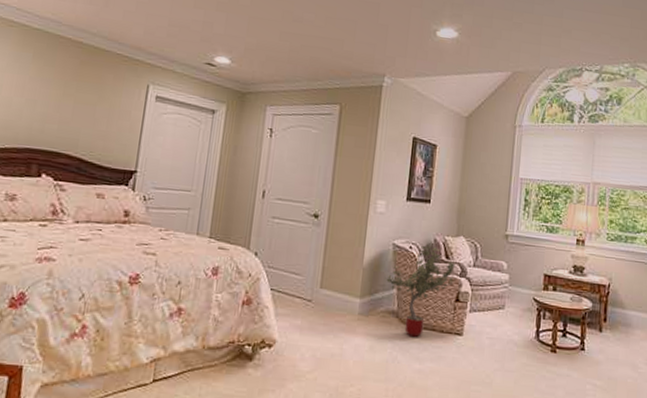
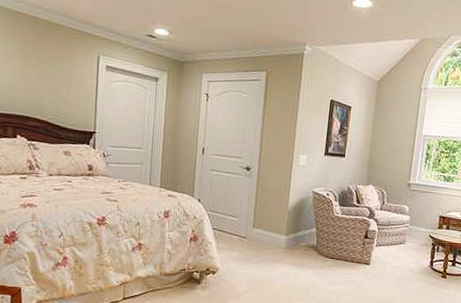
potted tree: present [386,245,457,338] -> none [307,193,366,267]

